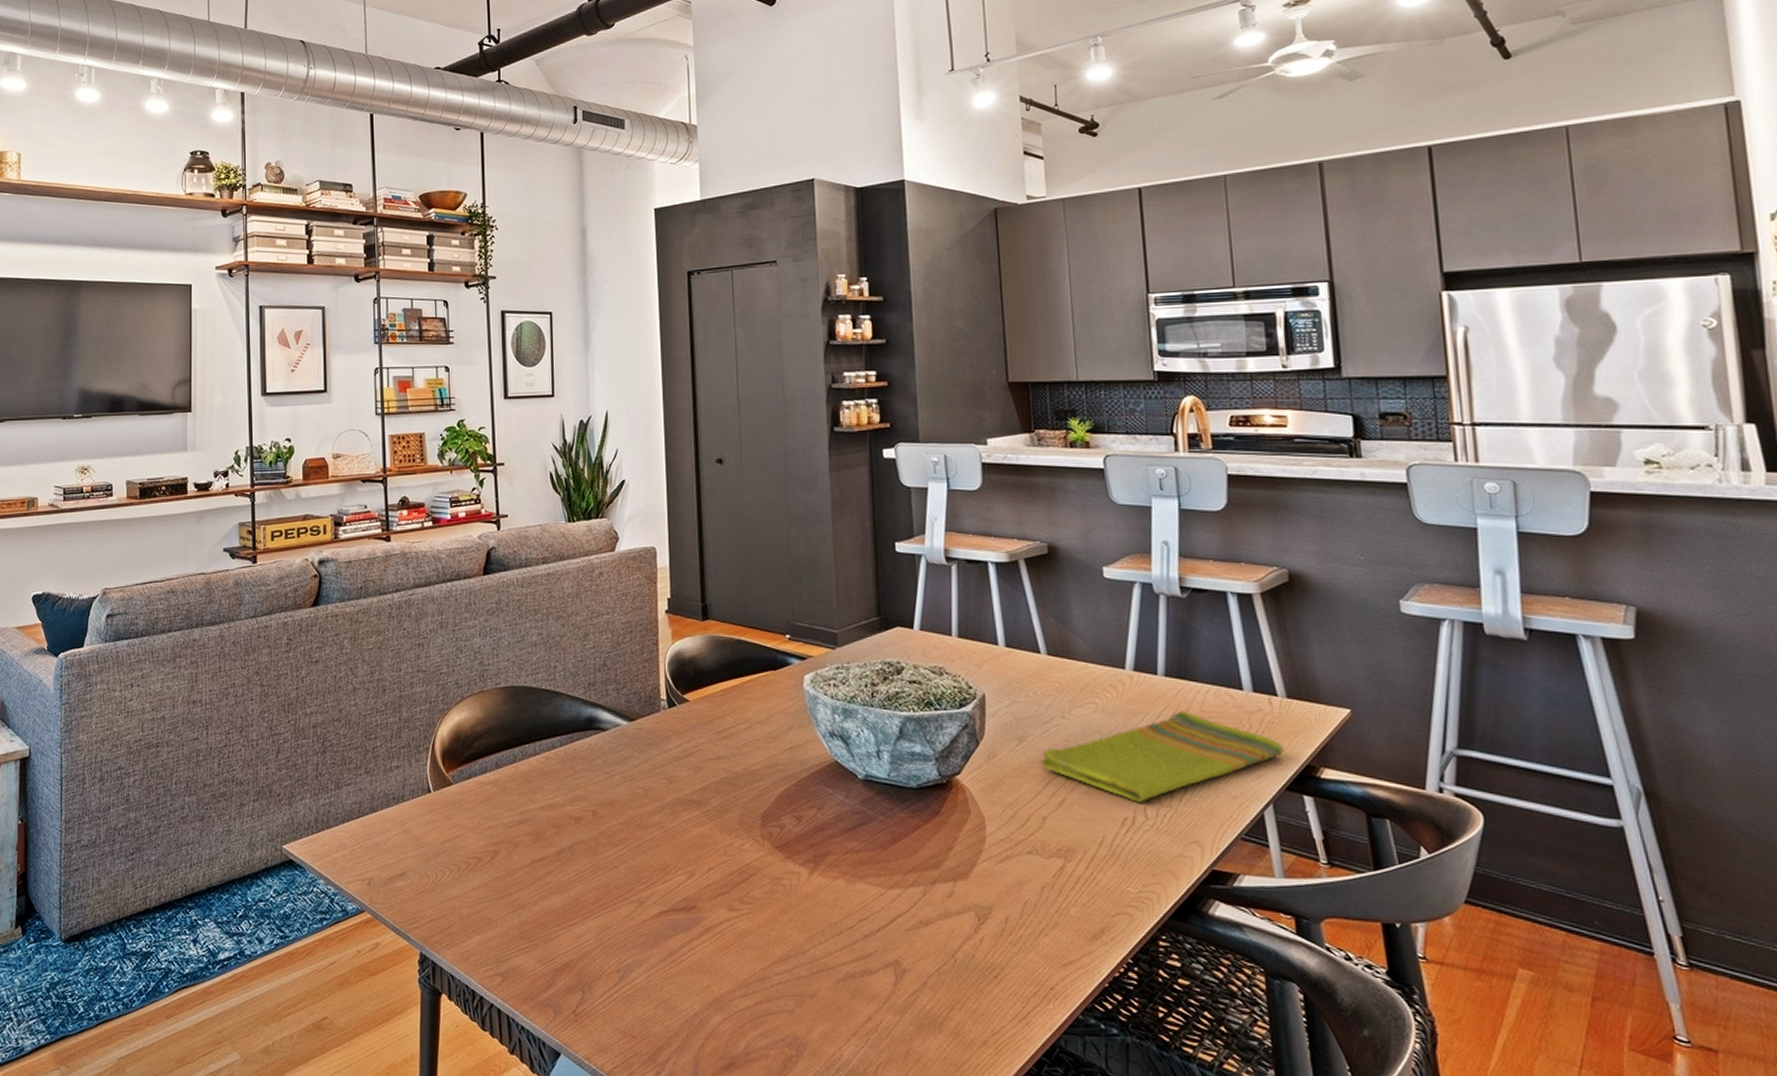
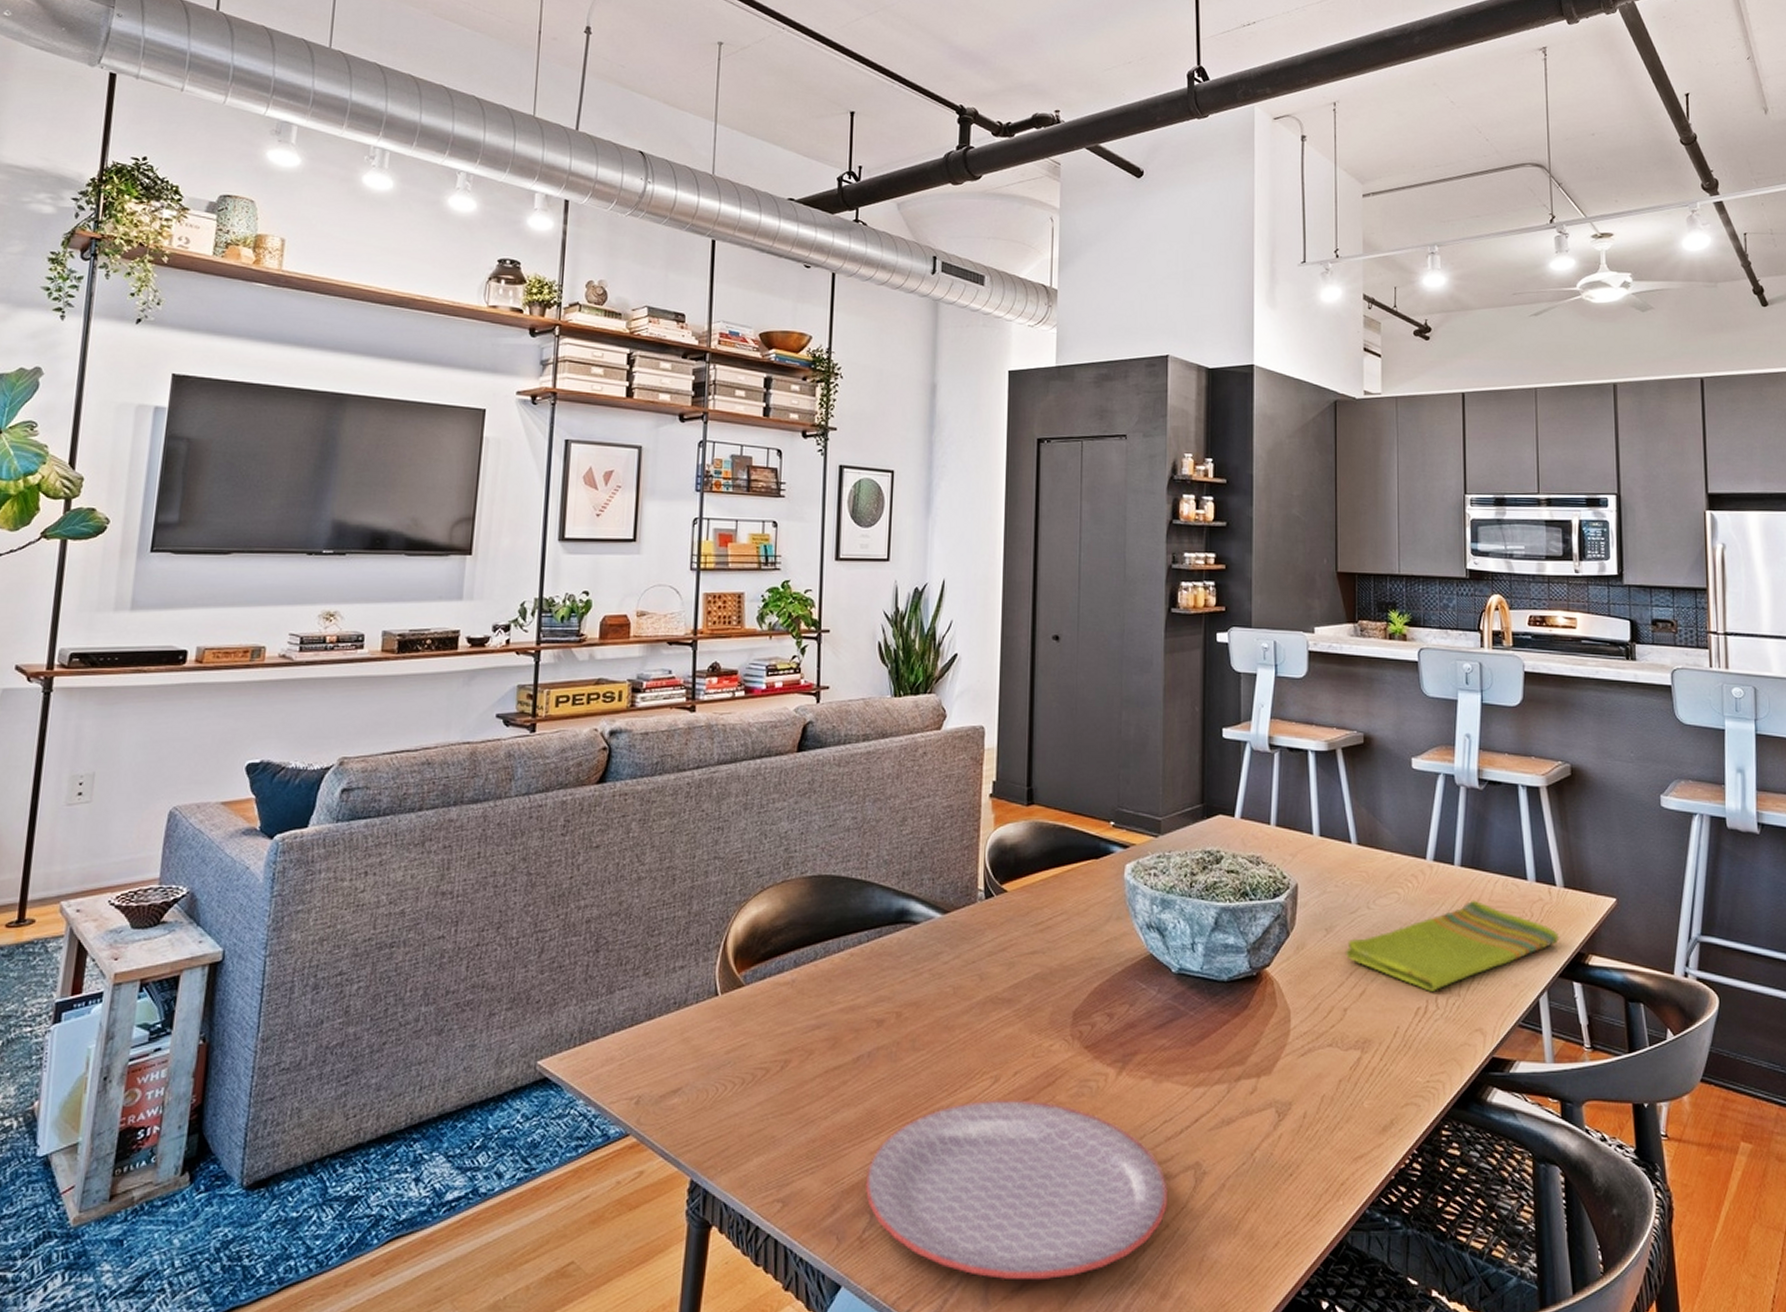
plate: none [575,893,869,1061] -> present [864,1099,1168,1281]

